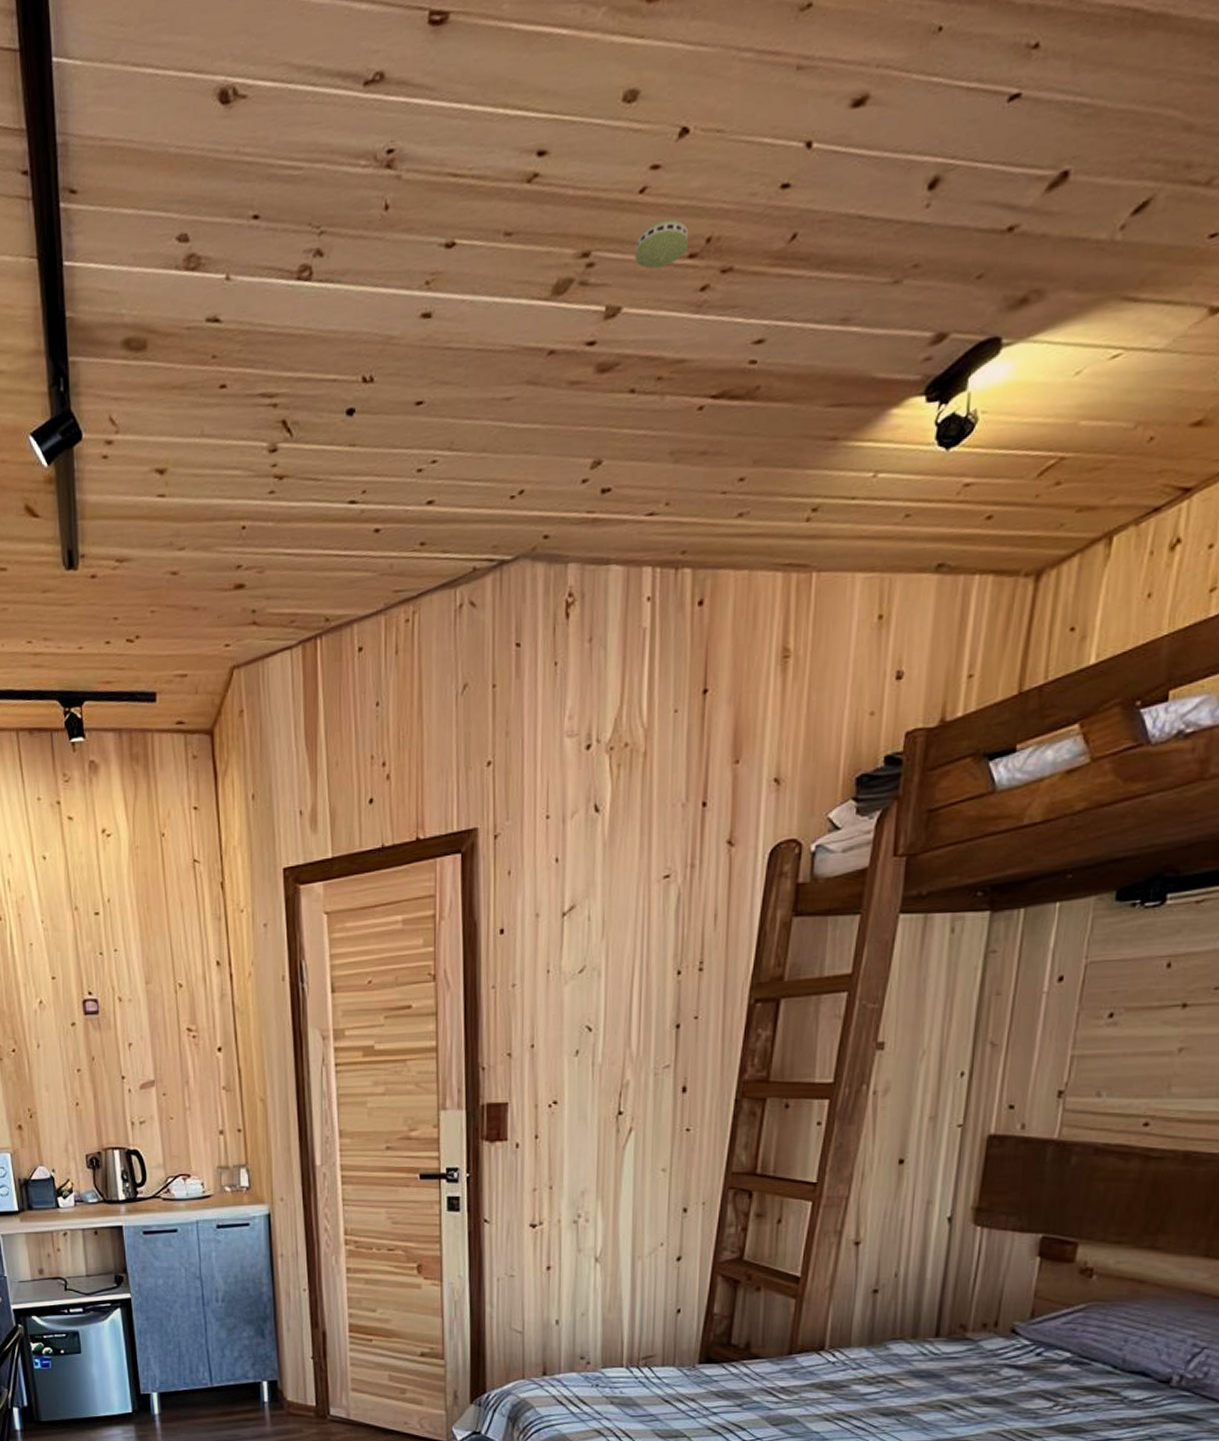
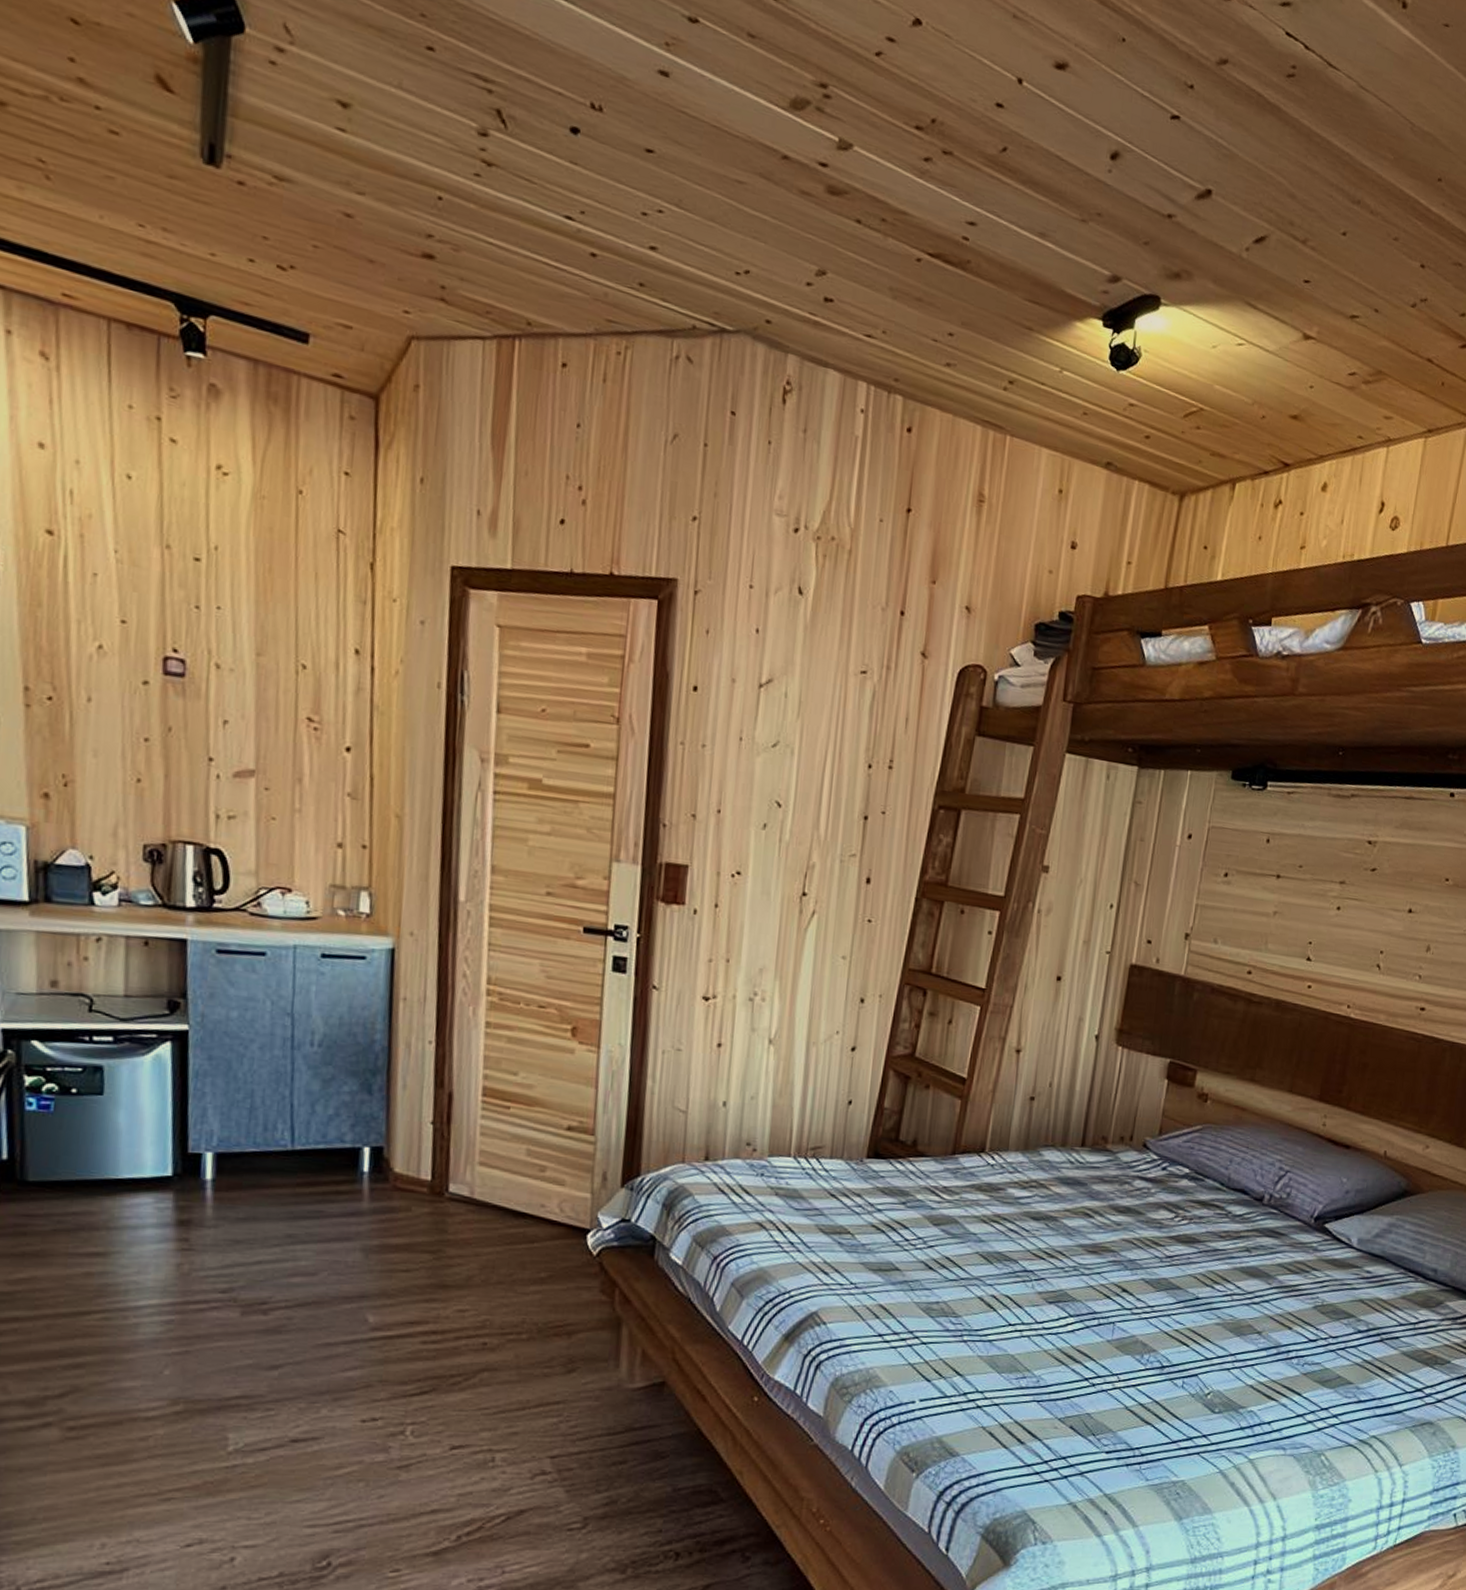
smoke detector: present [634,218,689,270] -> none [867,85,917,128]

